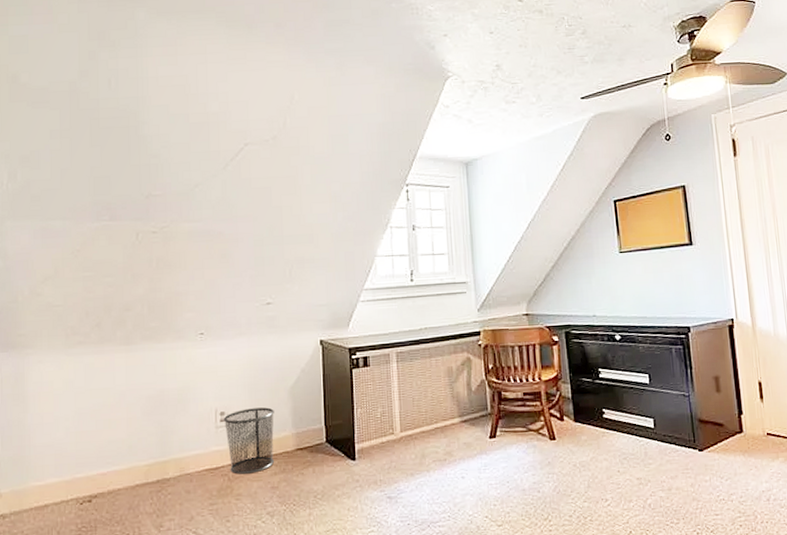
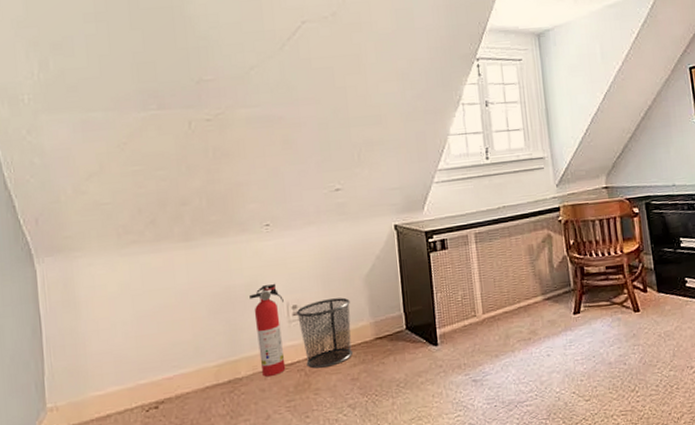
fire extinguisher: none [181,389,212,479] -> present [250,283,286,377]

